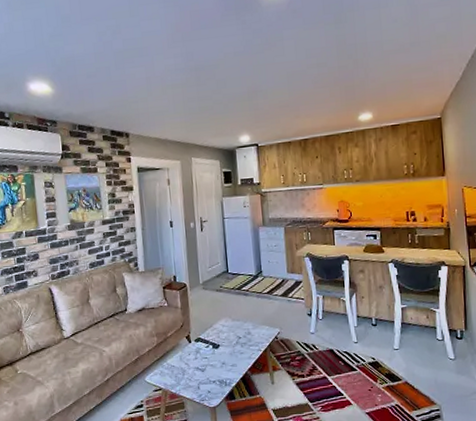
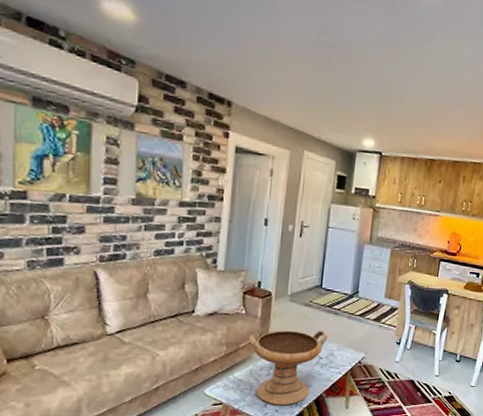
decorative bowl: none [173,312,243,386] -> present [247,330,328,405]

